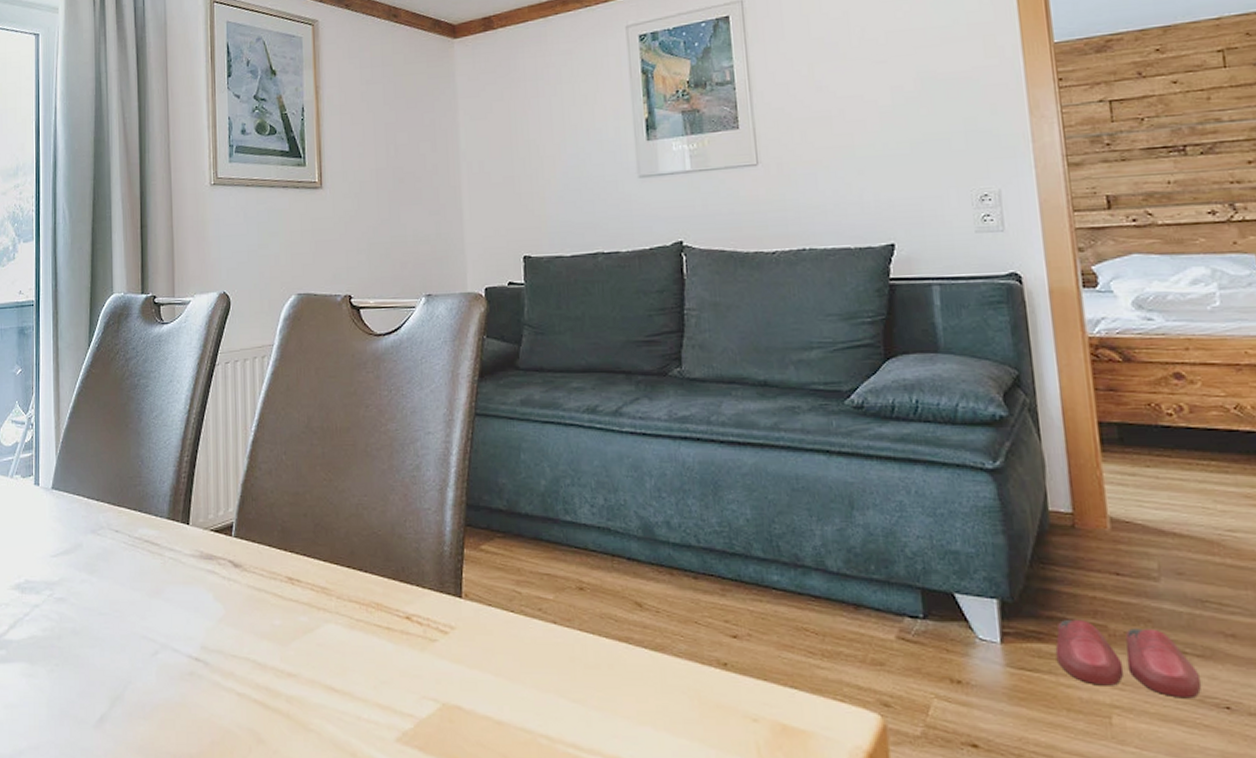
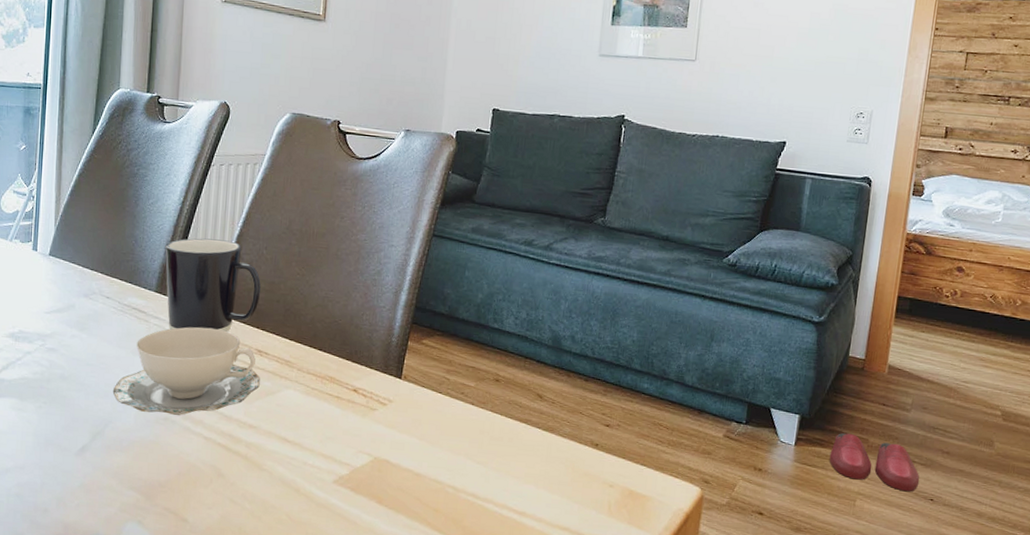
teacup: none [129,555,295,668] -> present [112,327,260,416]
mug: none [174,449,284,563] -> present [165,238,261,332]

